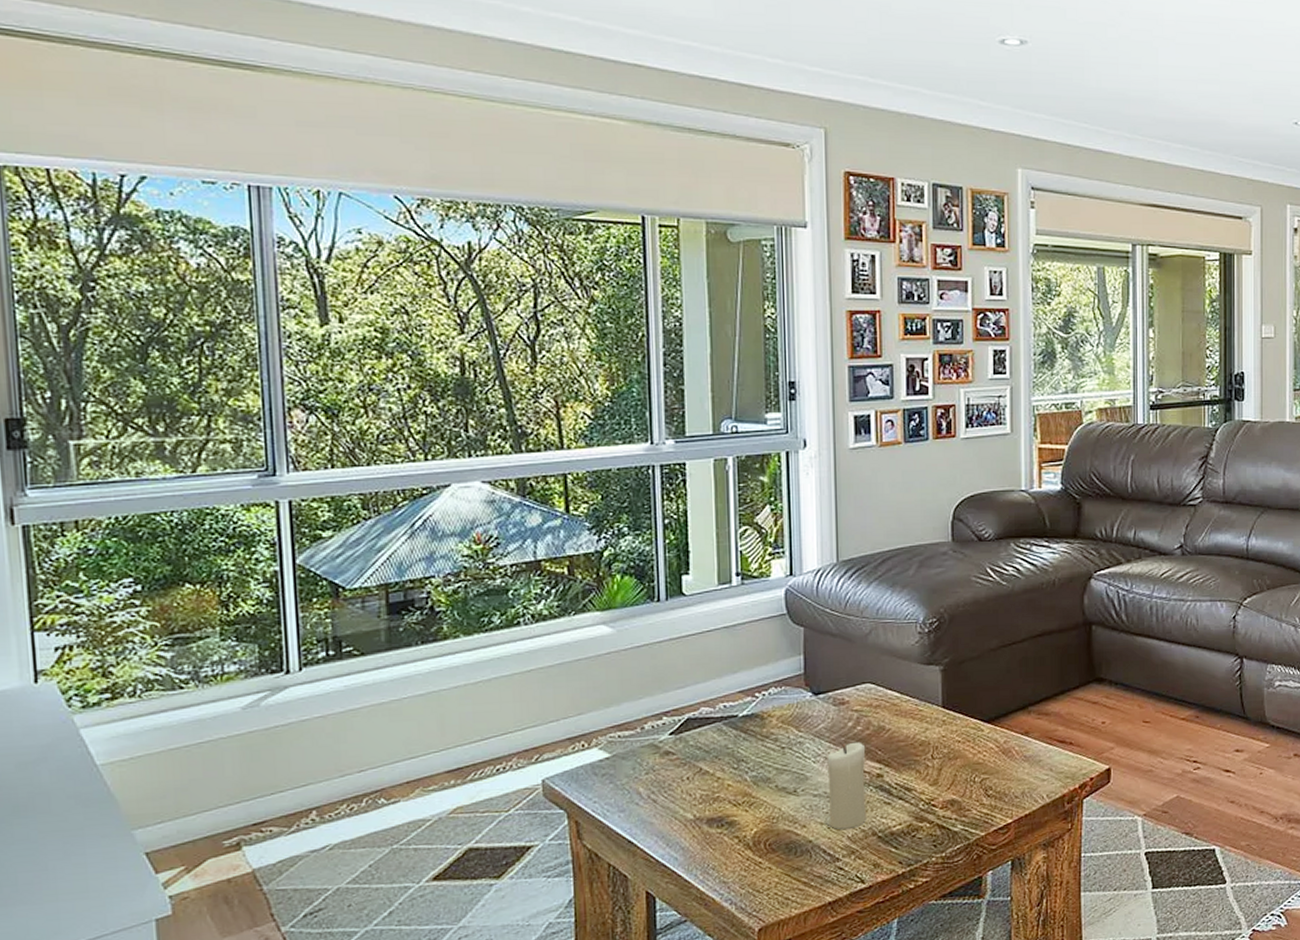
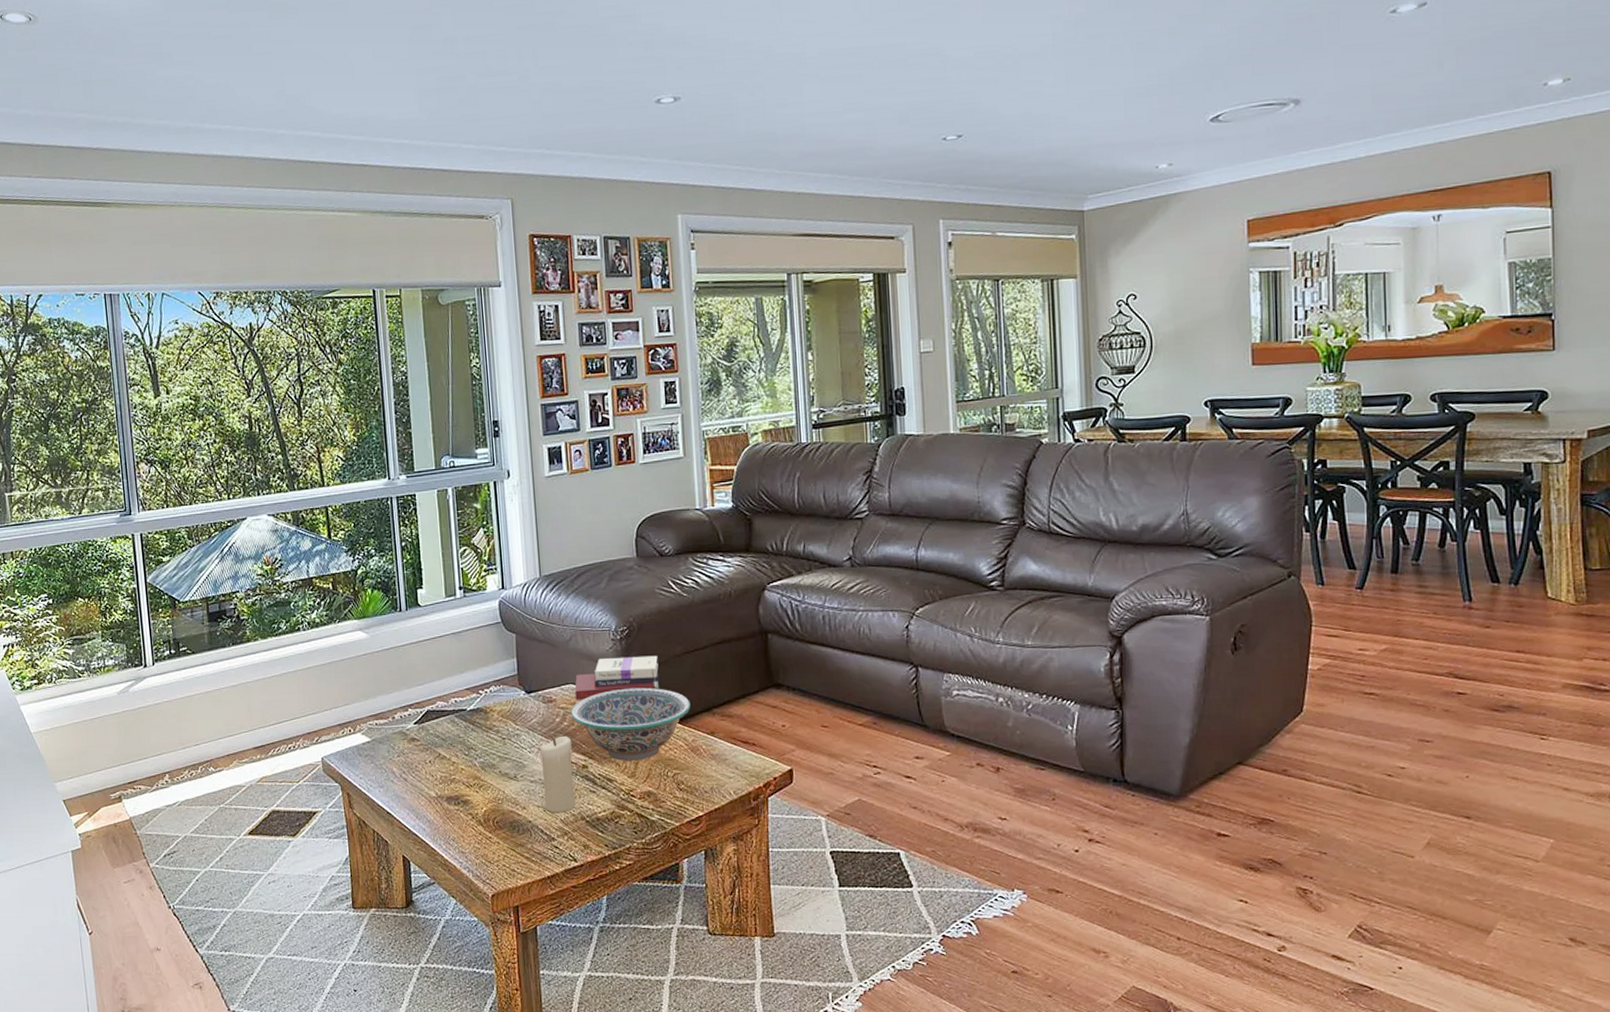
decorative bowl: none [865,685,1004,767] -> present [570,687,691,761]
books: none [872,650,971,701] -> present [574,655,660,700]

